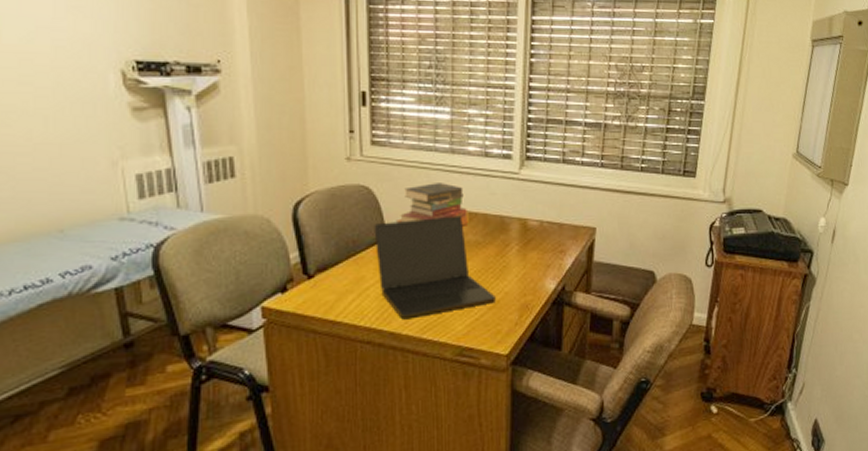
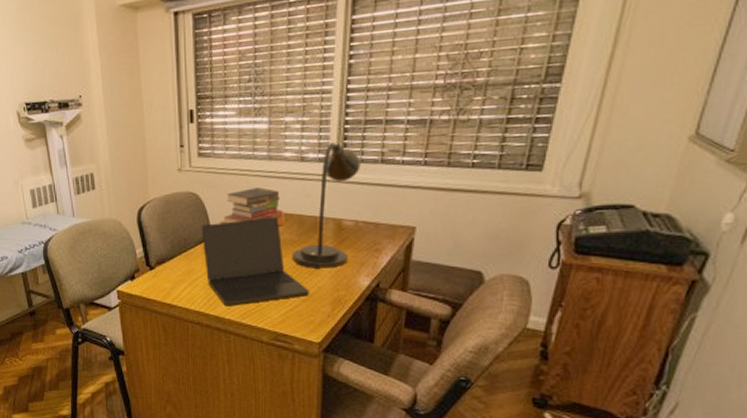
desk lamp: none [477,139,544,273] -> present [292,143,360,270]

